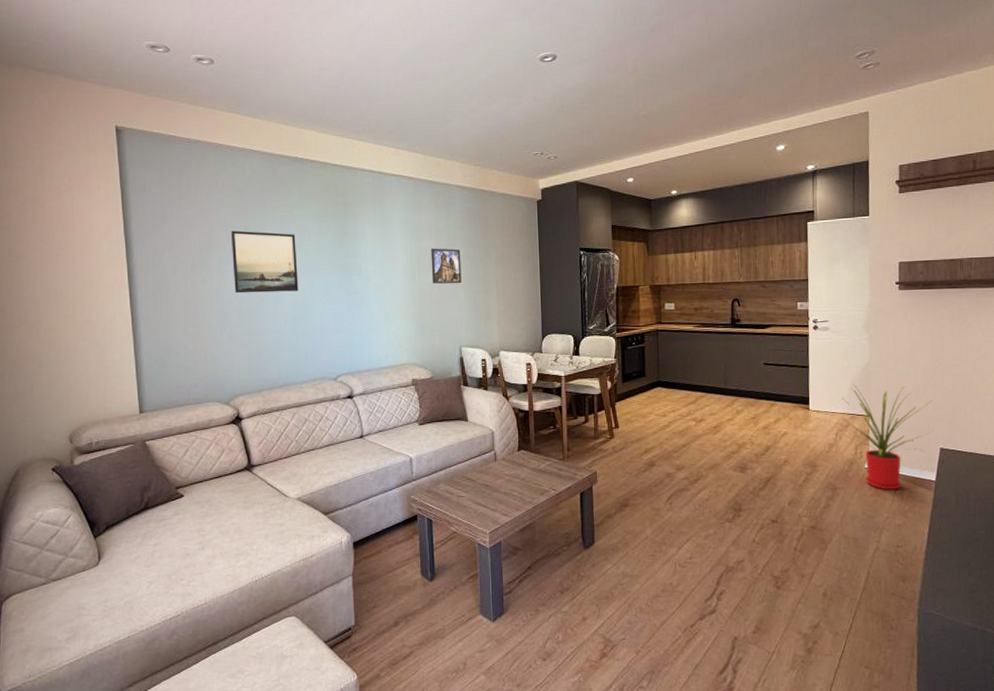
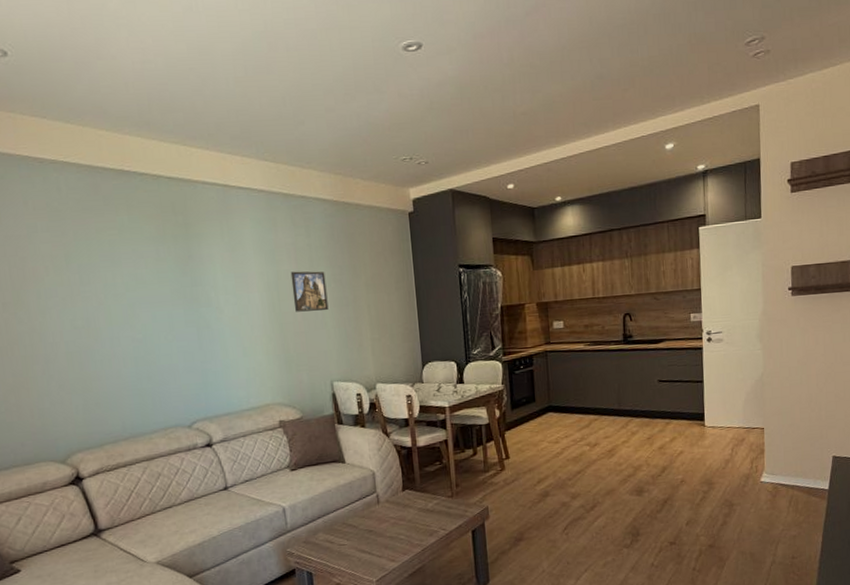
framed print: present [230,230,299,294] -> none [48,259,138,334]
house plant: present [840,384,933,490] -> none [735,396,826,503]

